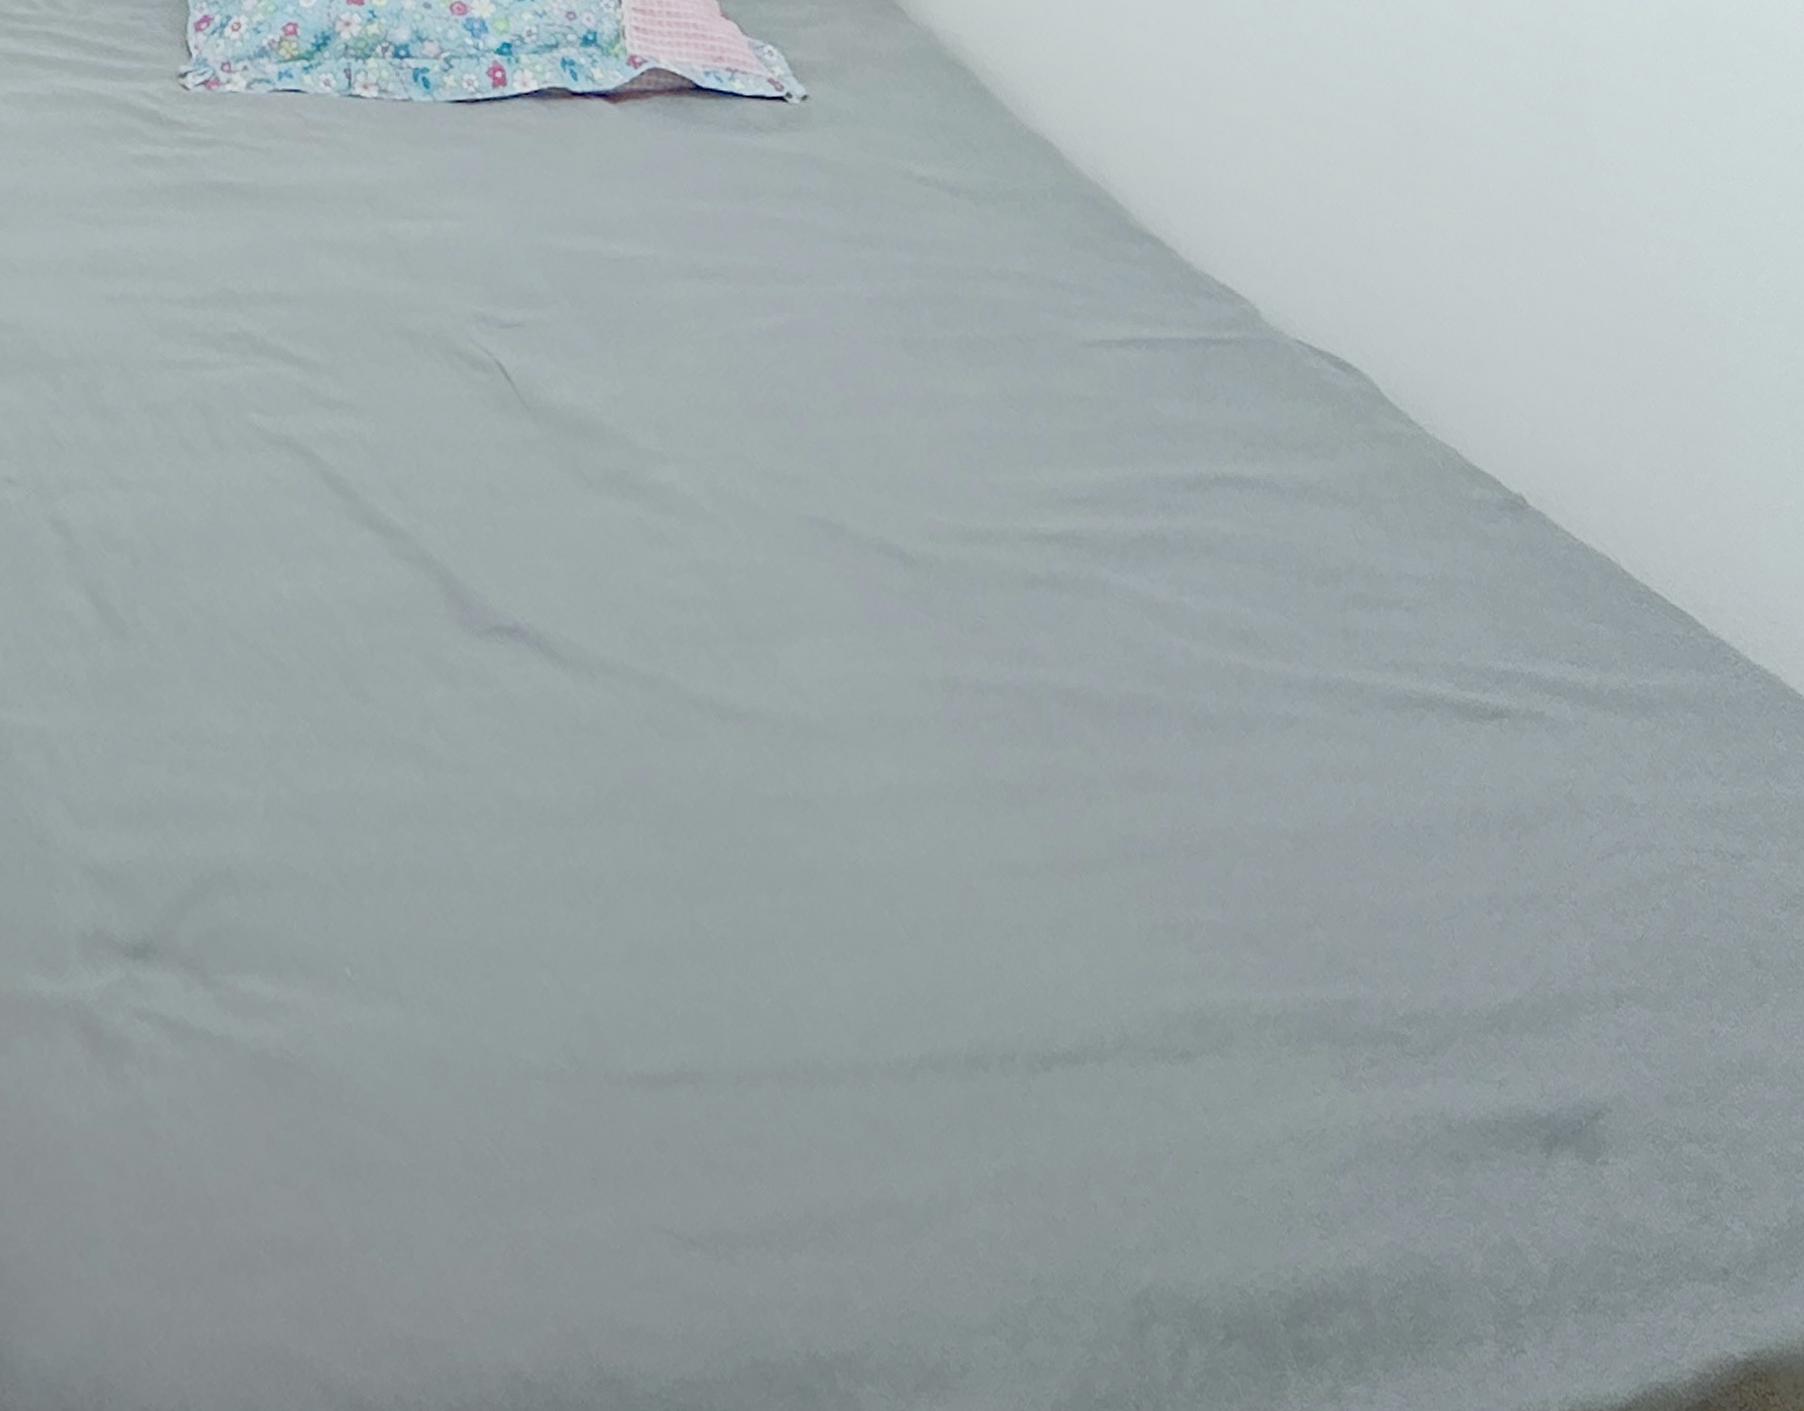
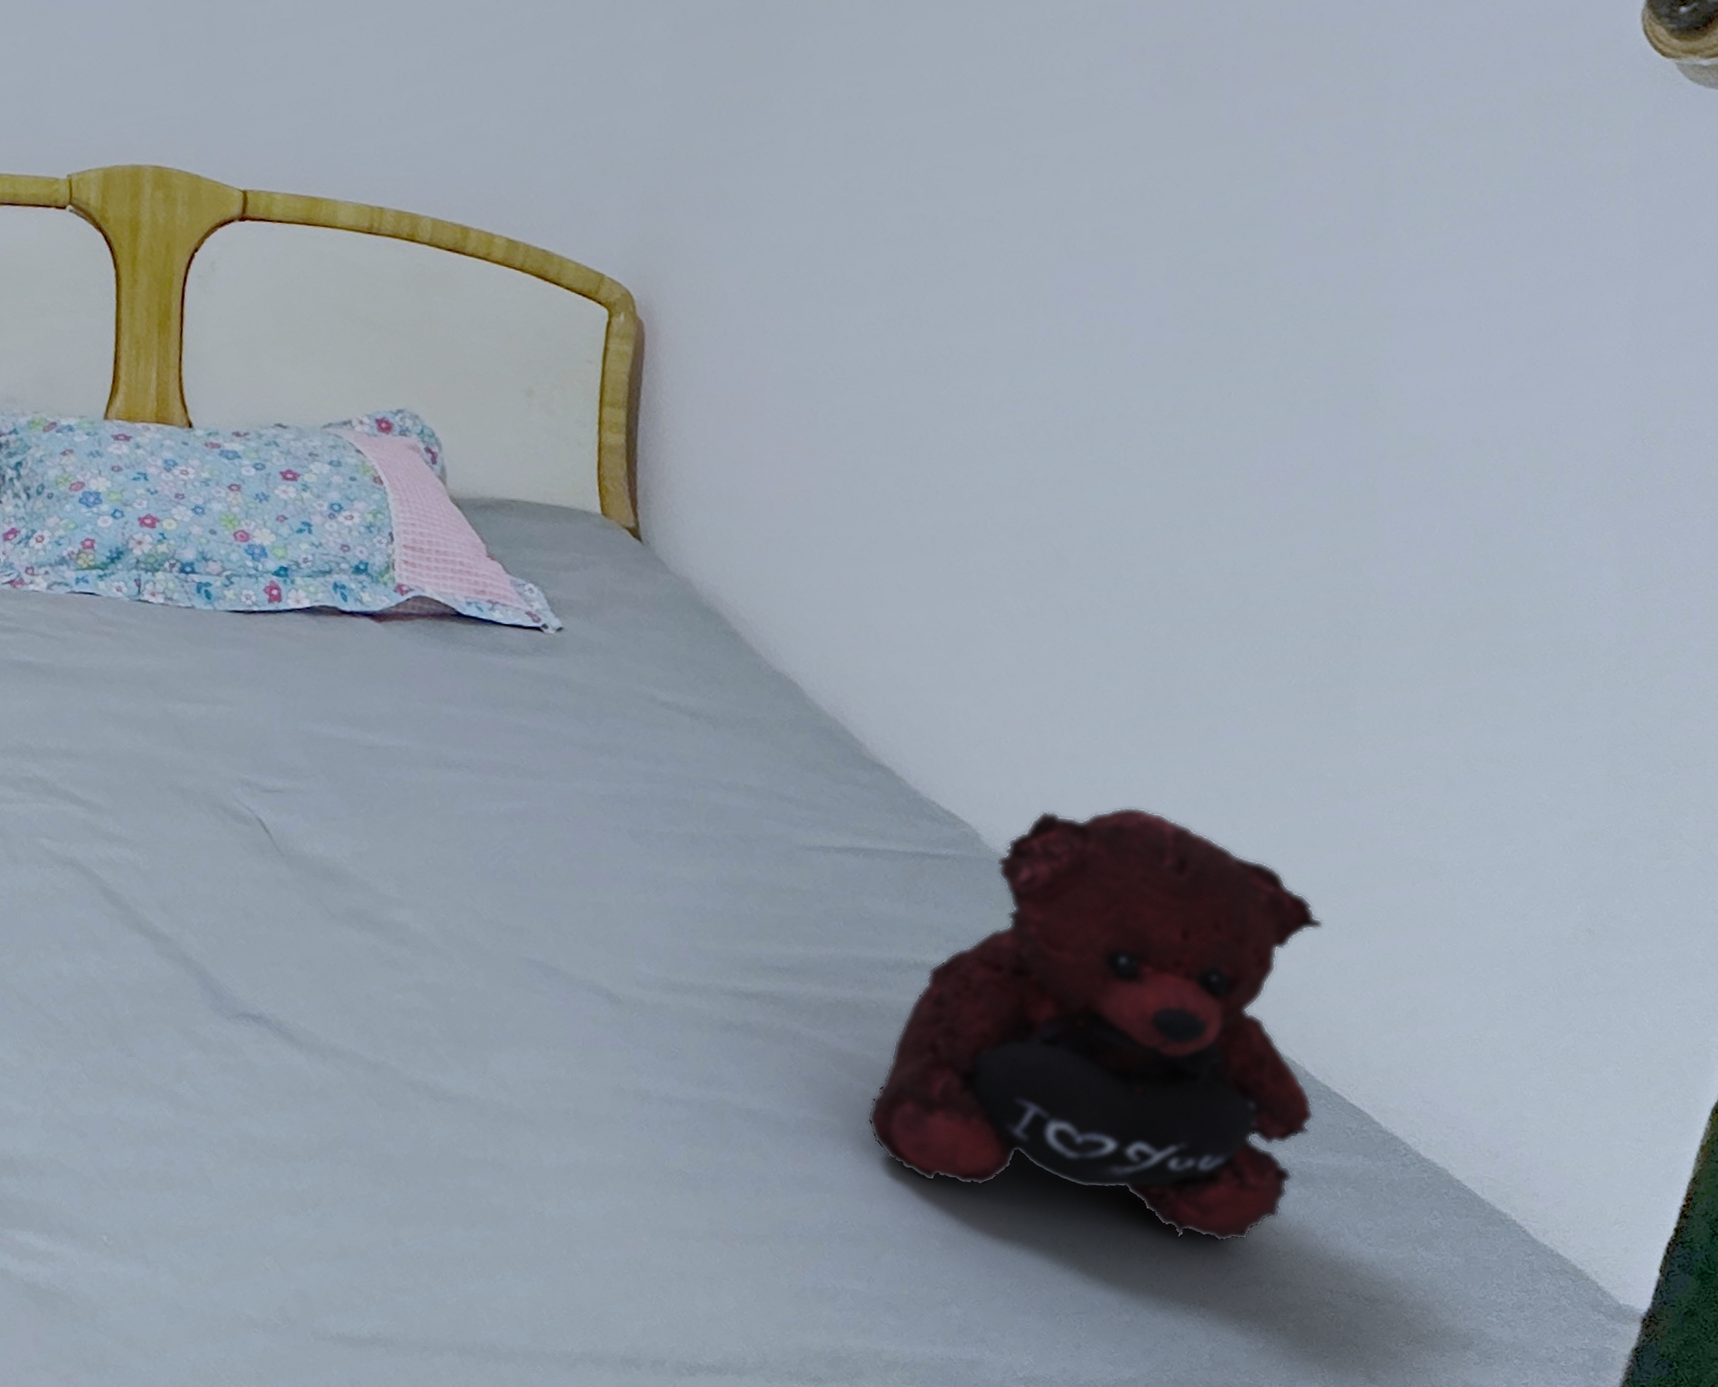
teddy bear: none [1193,263,1640,802] -> present [866,806,1324,1243]

